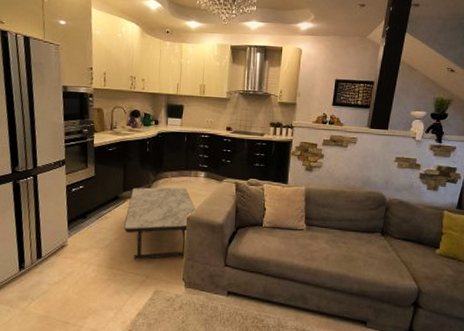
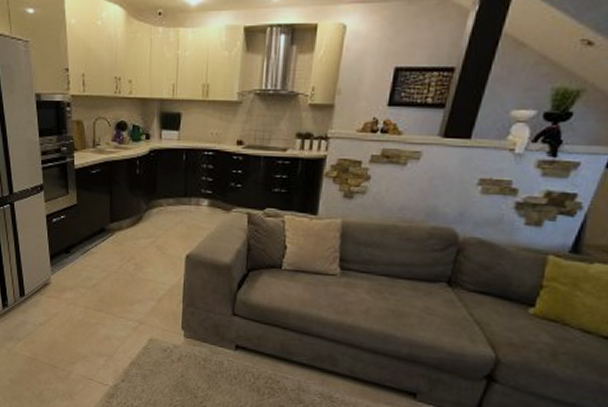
coffee table: present [124,187,197,260] -> none [112,218,199,304]

